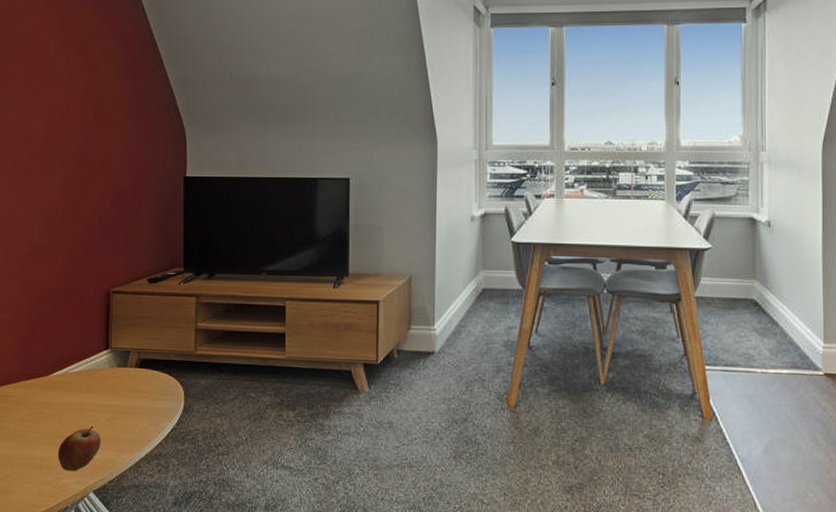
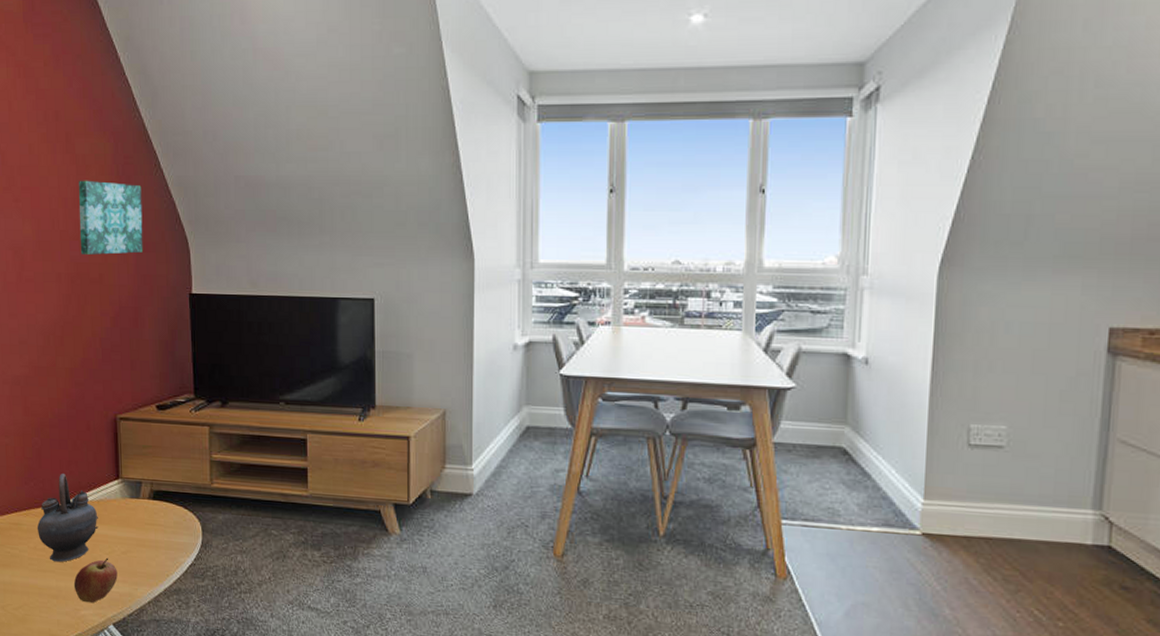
teapot: none [25,346,86,433] -> present [37,474,99,563]
wall art: none [86,78,146,143] -> present [78,180,144,255]

